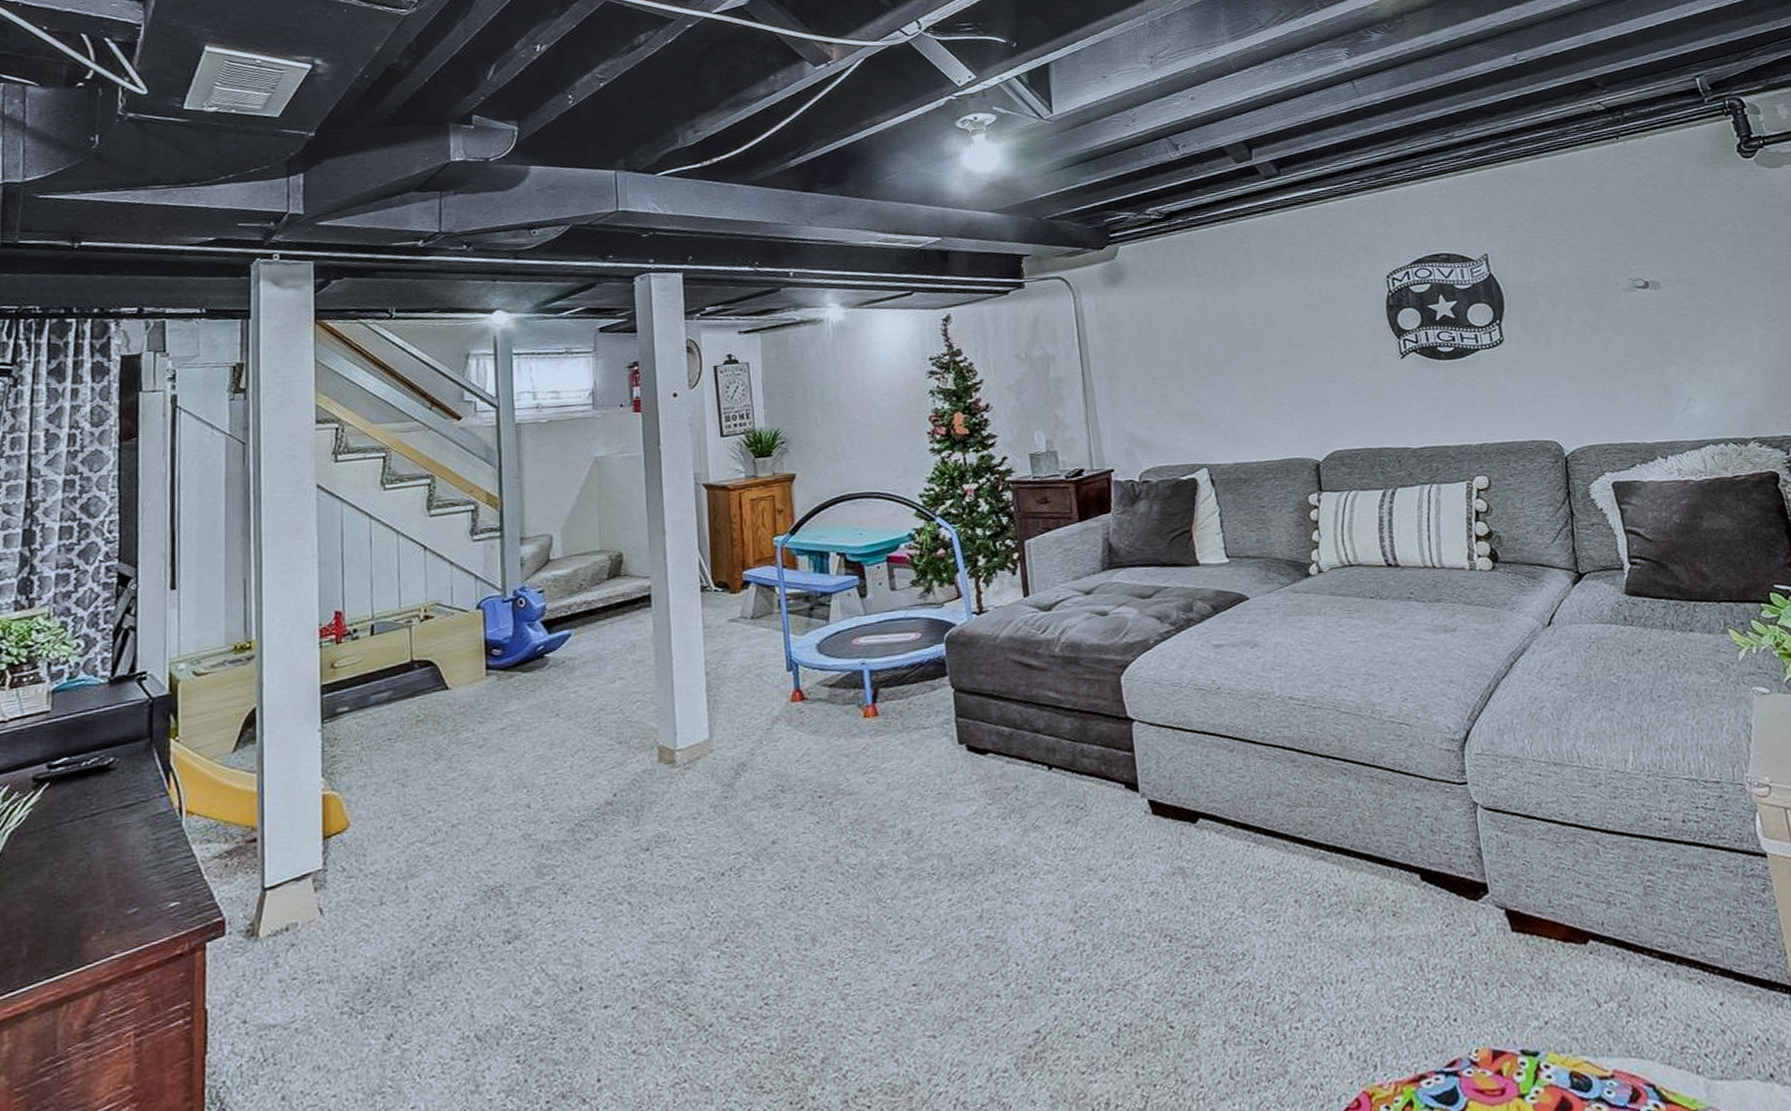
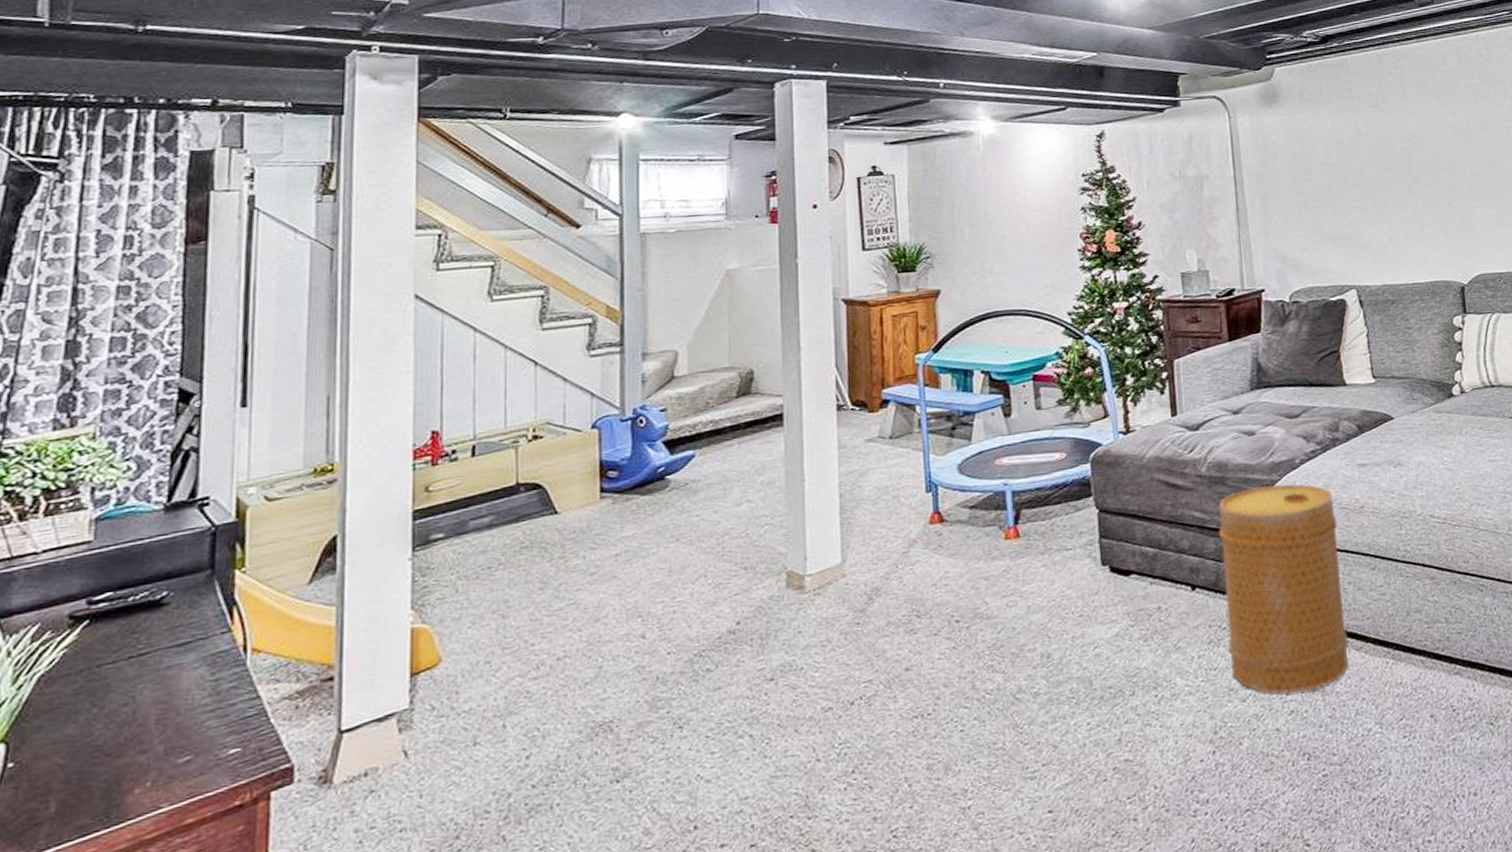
basket: none [1073,664,1209,875] -> present [1218,484,1349,694]

